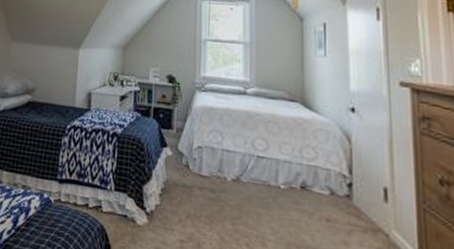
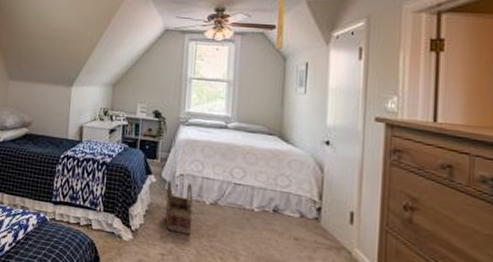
basket: none [183,152,214,217] -> present [165,179,193,235]

